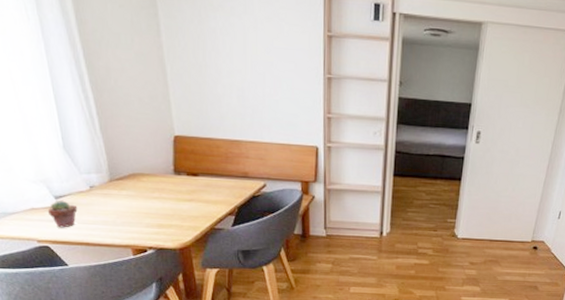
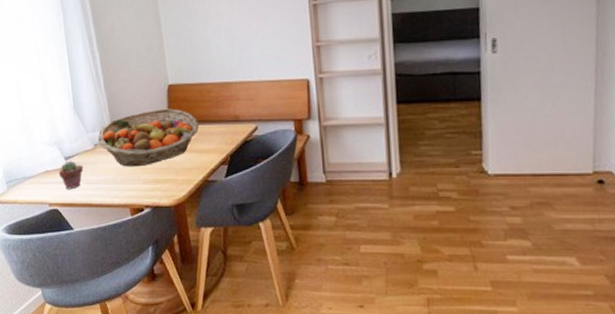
fruit basket: none [93,158,207,211] -> present [97,108,199,167]

